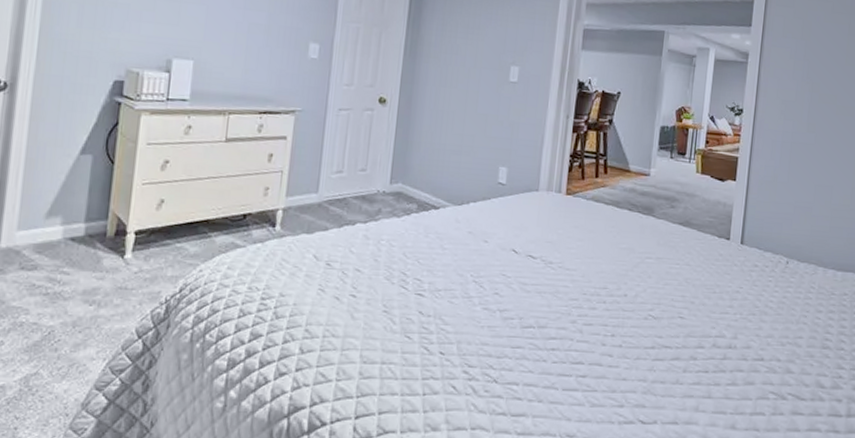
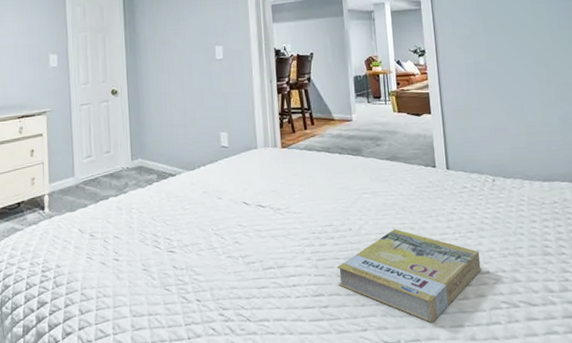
book: none [602,300,758,406] -> present [337,228,481,323]

